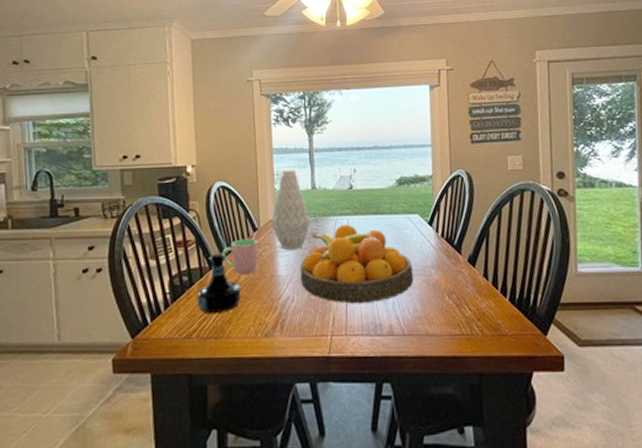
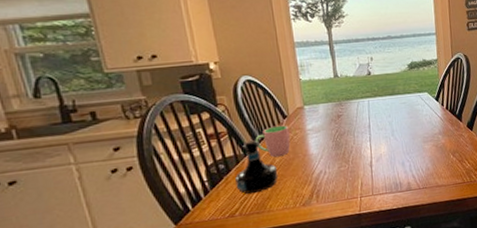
vase: present [271,169,312,249] -> none [299,61,337,132]
fruit bowl: present [299,224,414,304] -> none [329,105,426,171]

